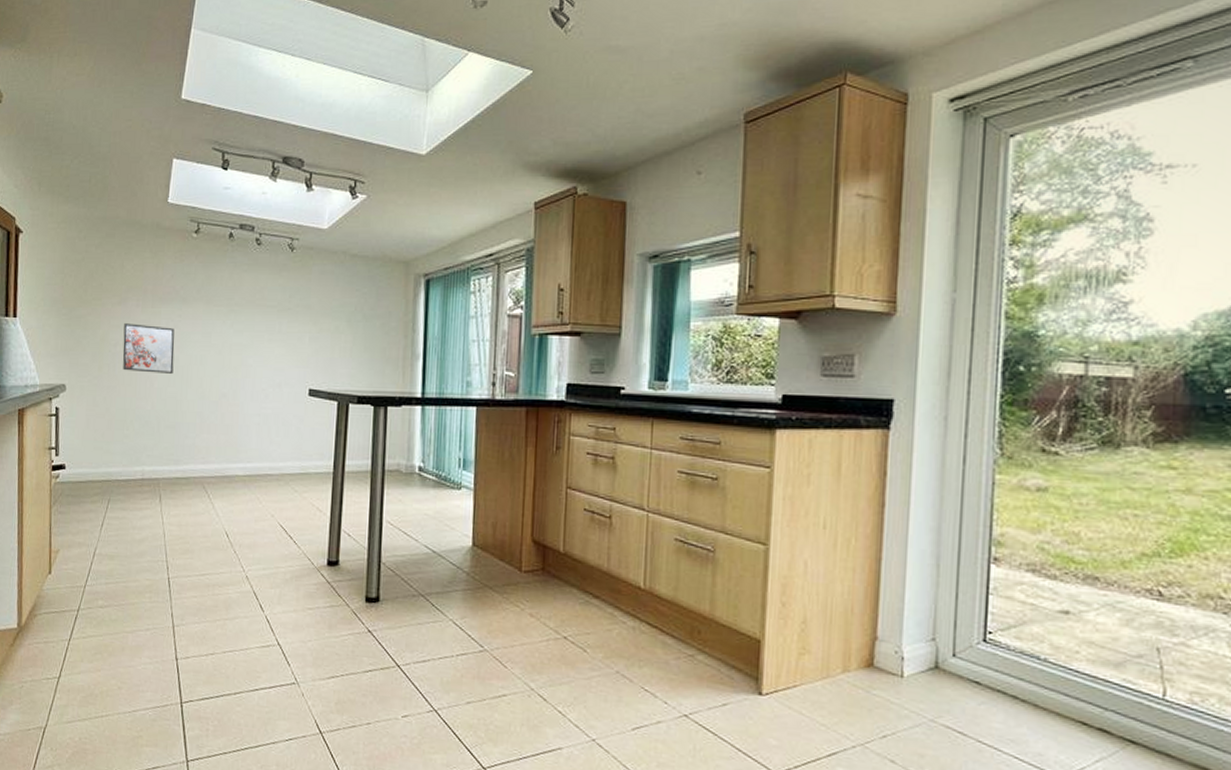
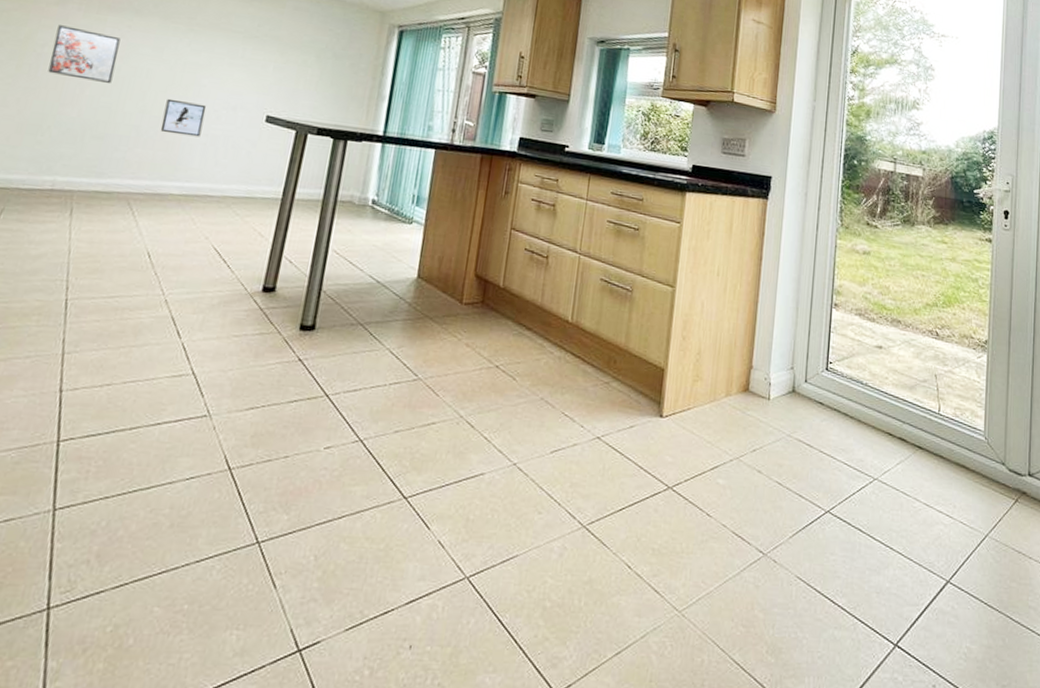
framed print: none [219,382,255,418] -> present [160,98,207,137]

